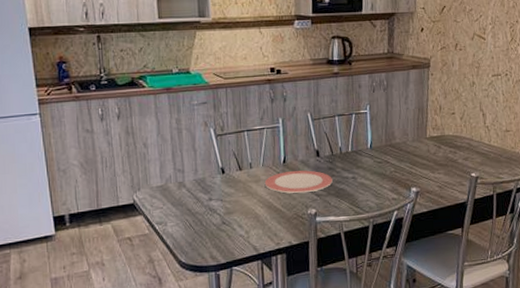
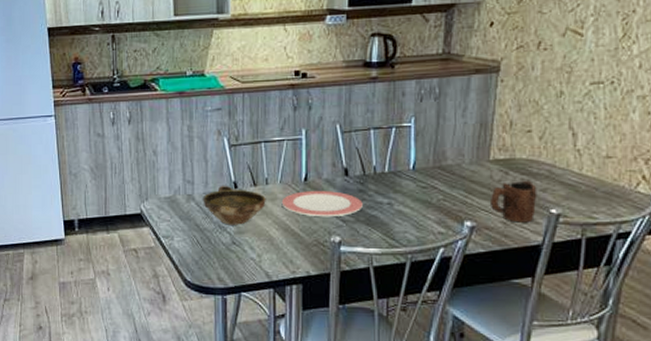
bowl: none [193,171,251,207] -> present [203,185,266,225]
mug: none [428,152,462,186] -> present [489,181,537,223]

